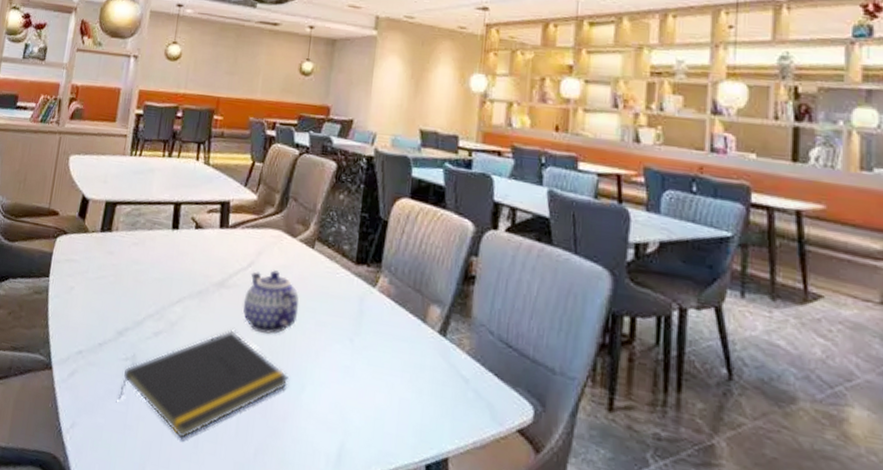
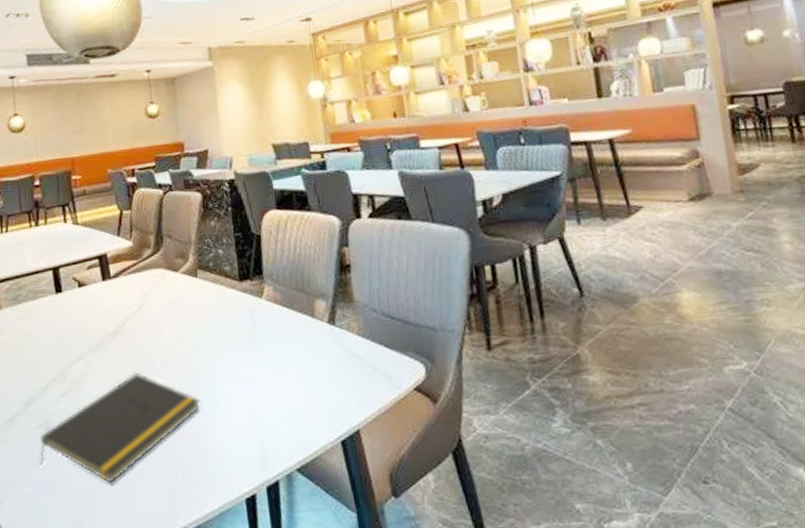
teapot: present [243,270,299,334] -> none [141,306,196,367]

